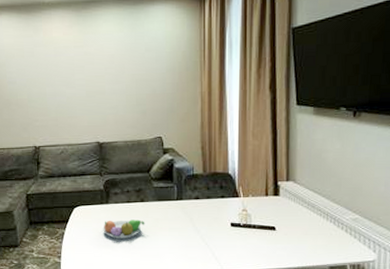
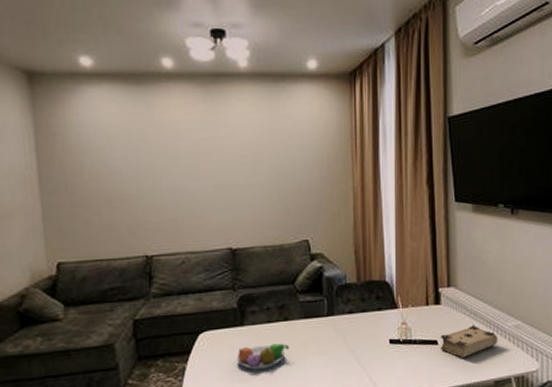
book: none [277,215,335,245] -> present [440,325,498,359]

